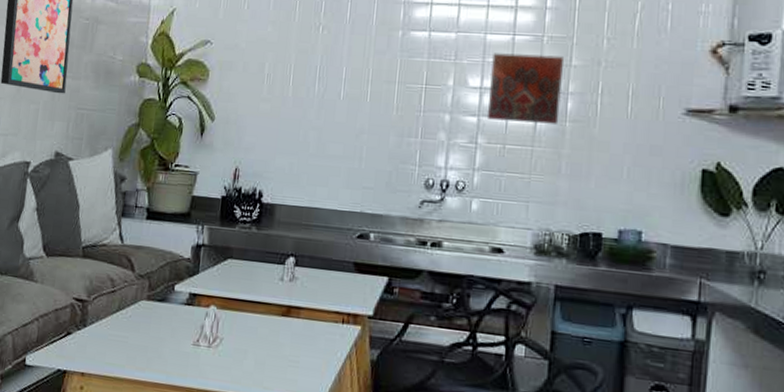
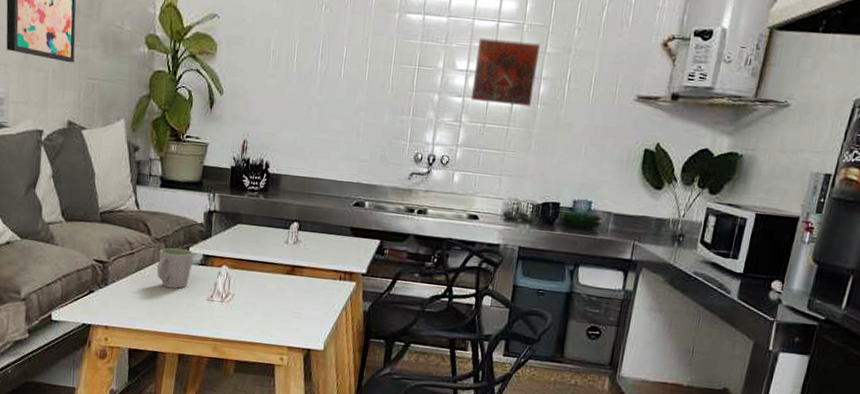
mug: none [139,285,180,332] -> present [157,247,194,289]

